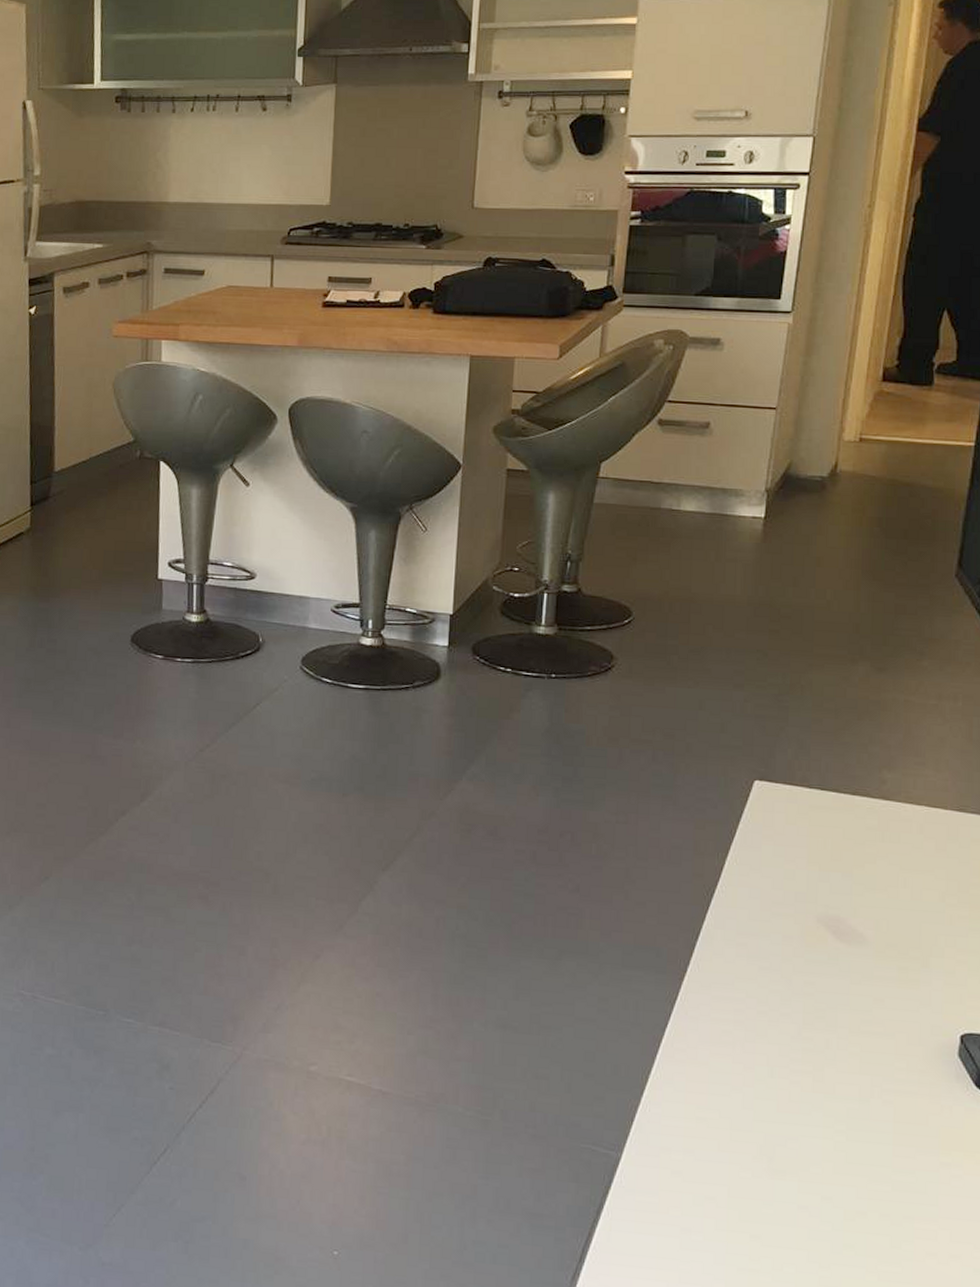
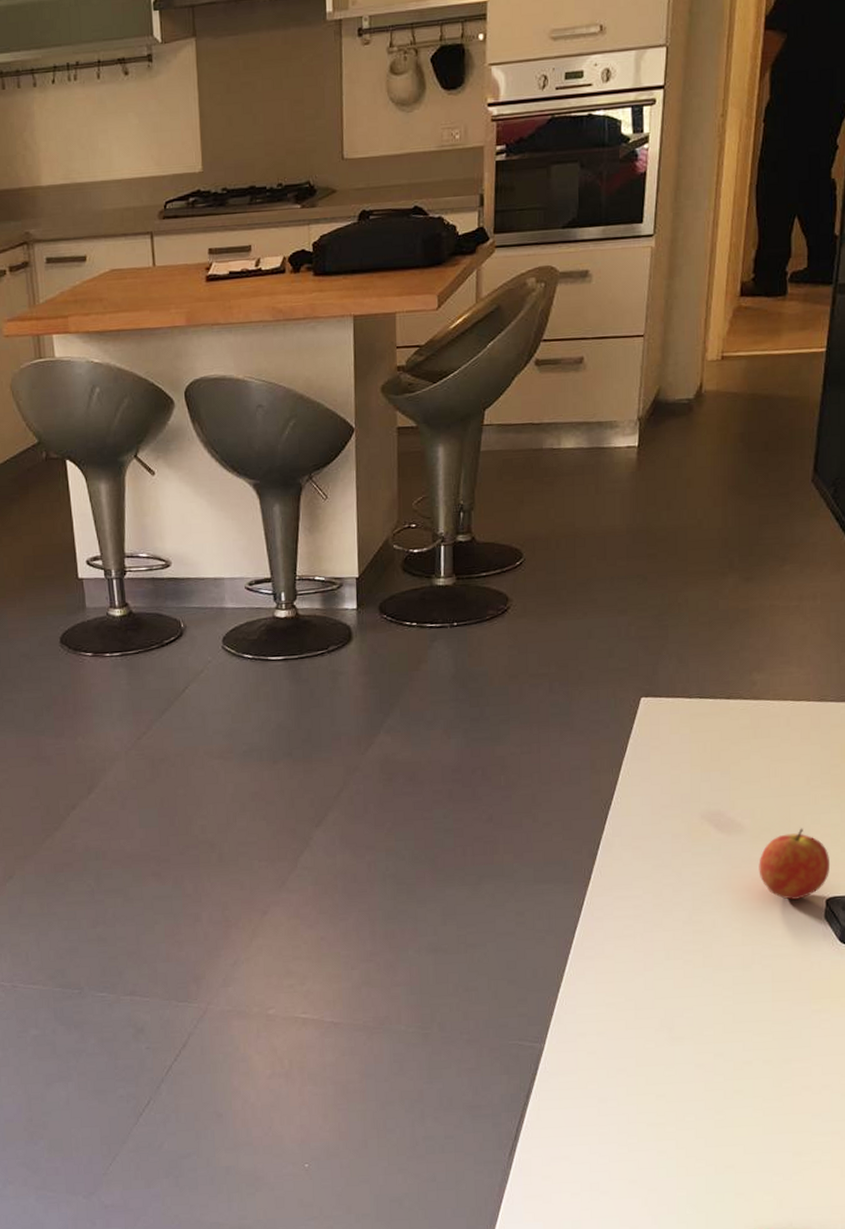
fruit: none [882,949,967,1030] -> present [759,828,831,900]

